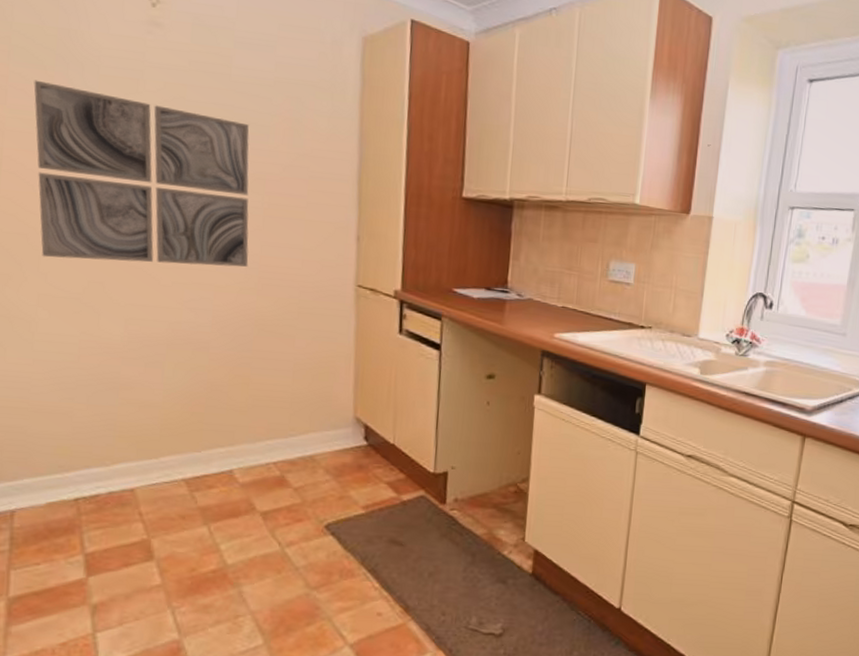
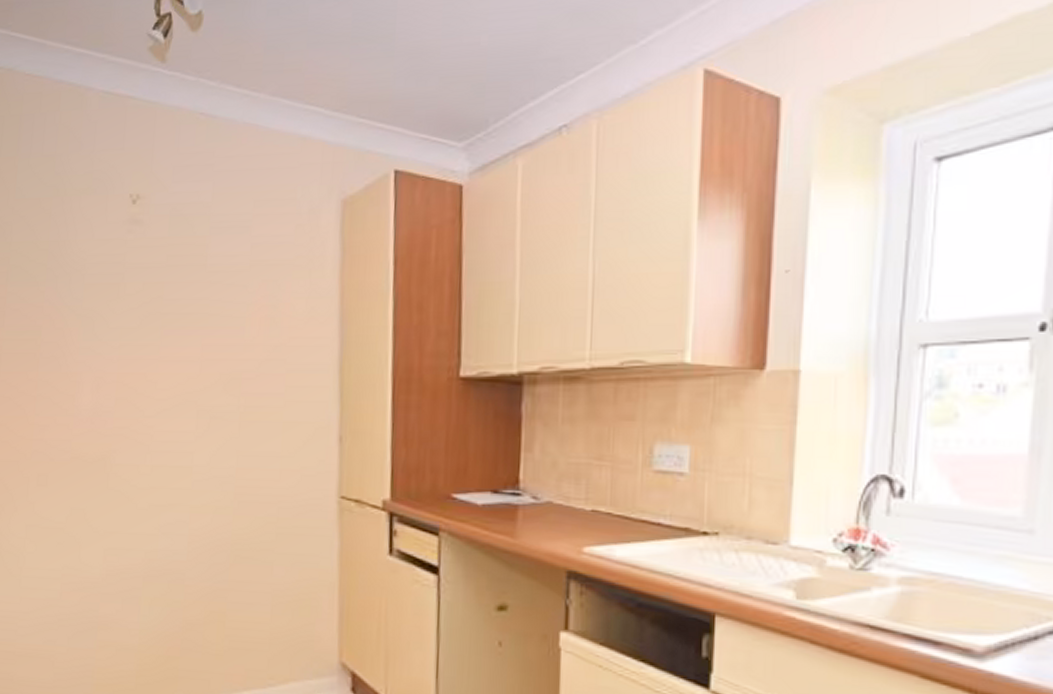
wall art: present [34,80,250,267] -> none [27,298,225,485]

